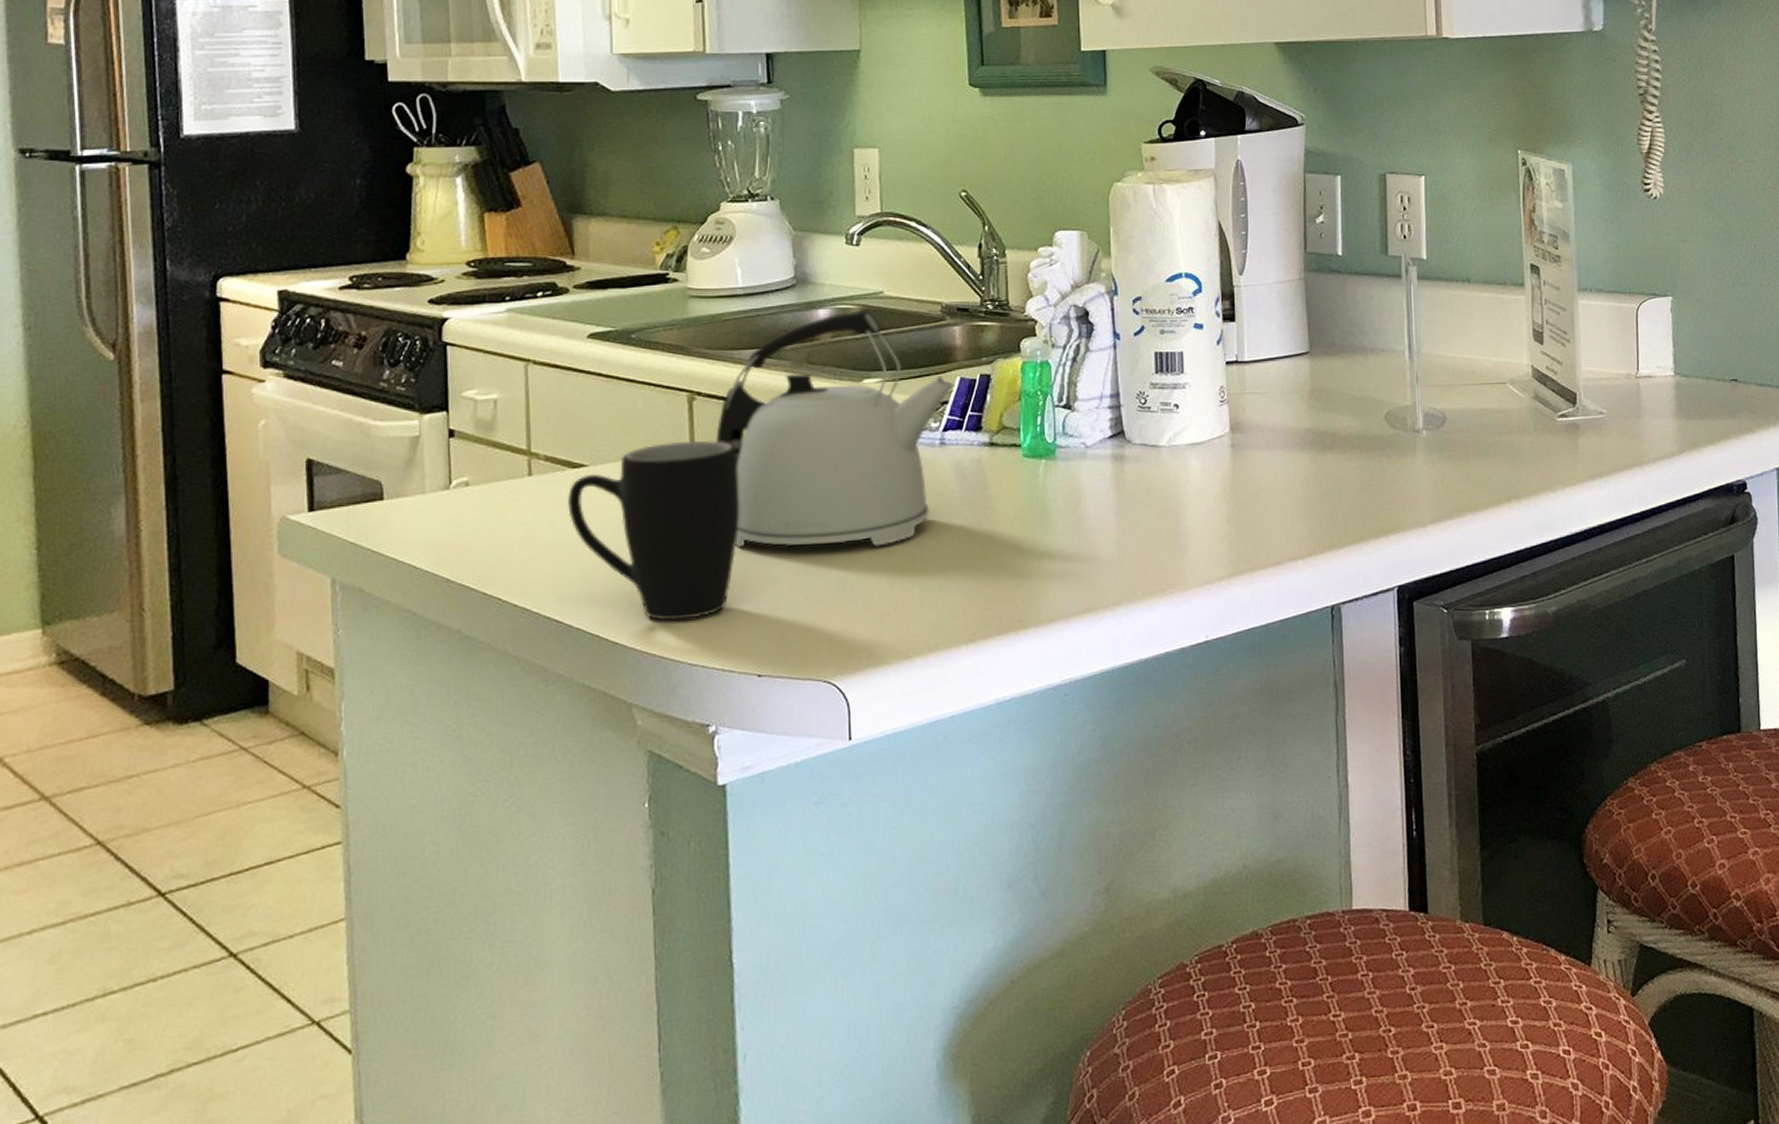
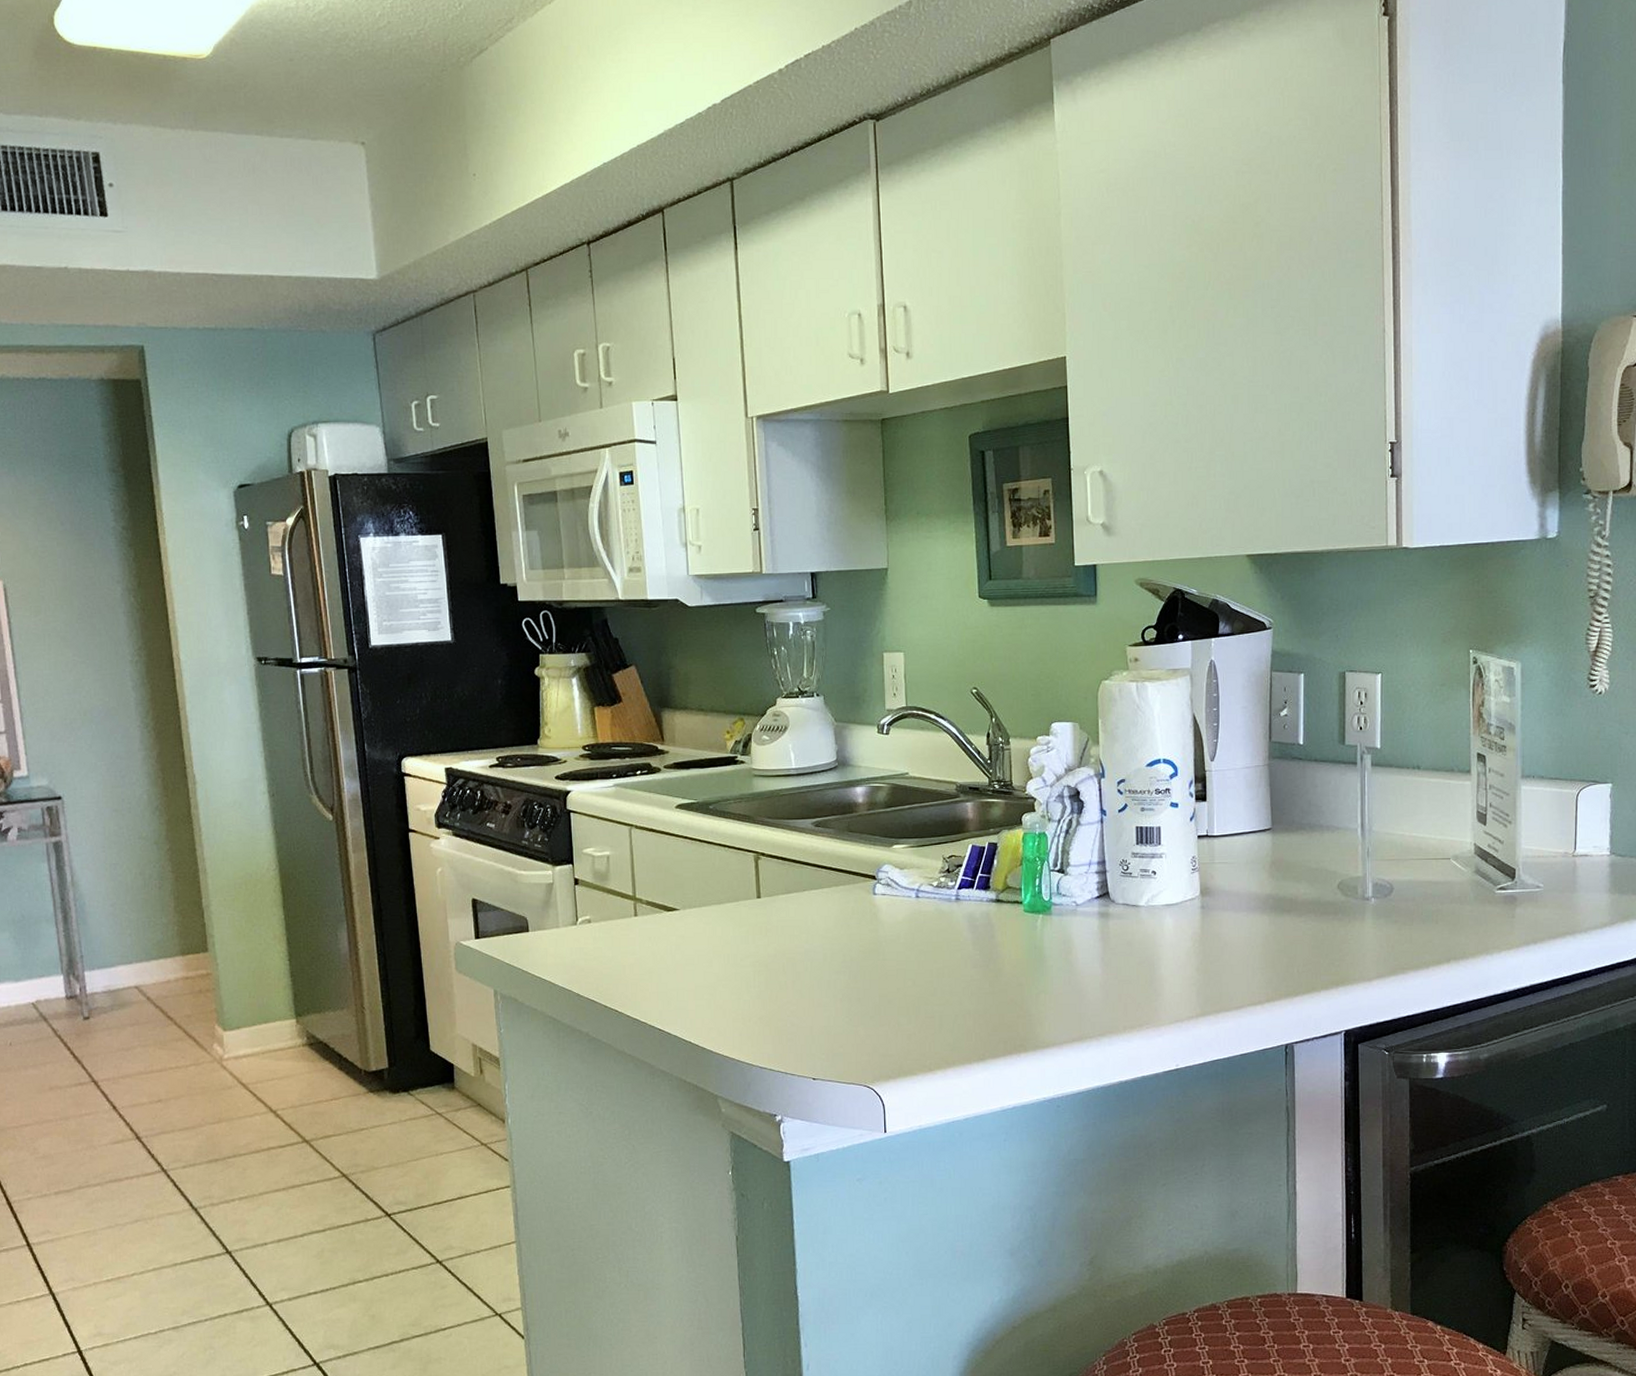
mug: present [568,441,739,621] -> none [665,892,796,1033]
kettle: present [716,310,955,548] -> none [777,788,967,981]

